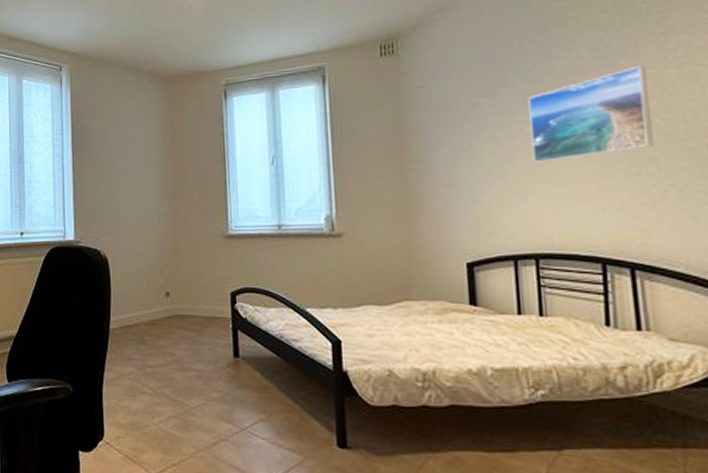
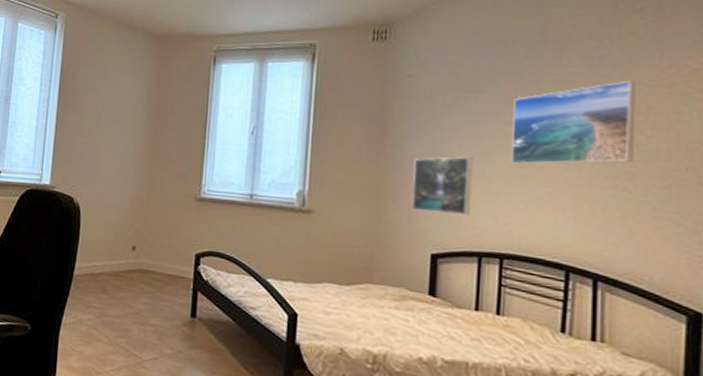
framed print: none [437,160,500,221] -> present [412,156,474,215]

